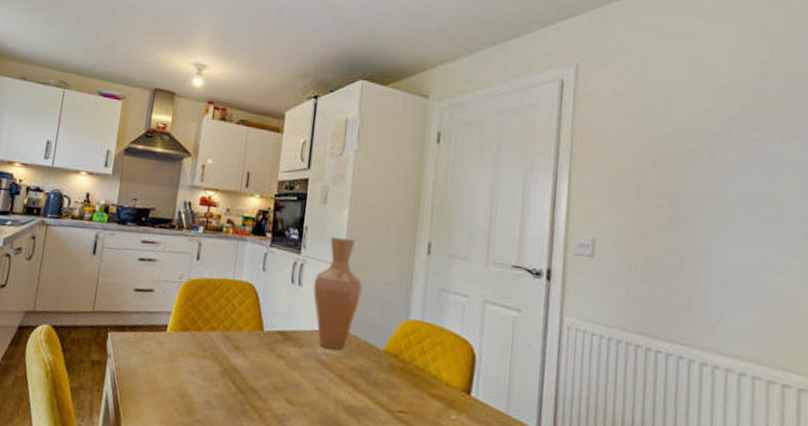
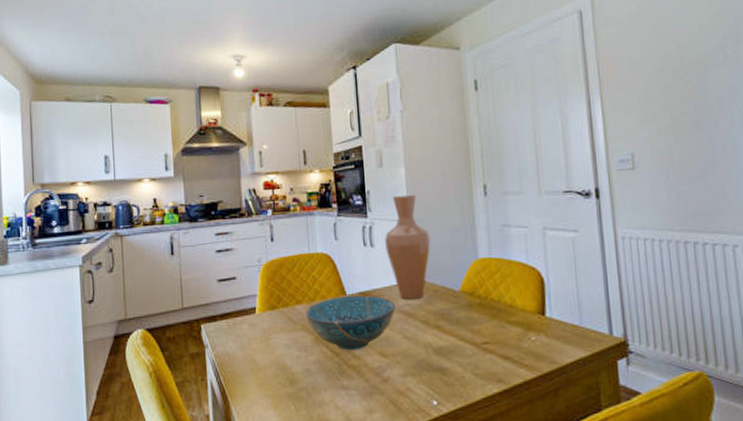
decorative bowl: none [217,331,313,392] -> present [305,295,395,351]

